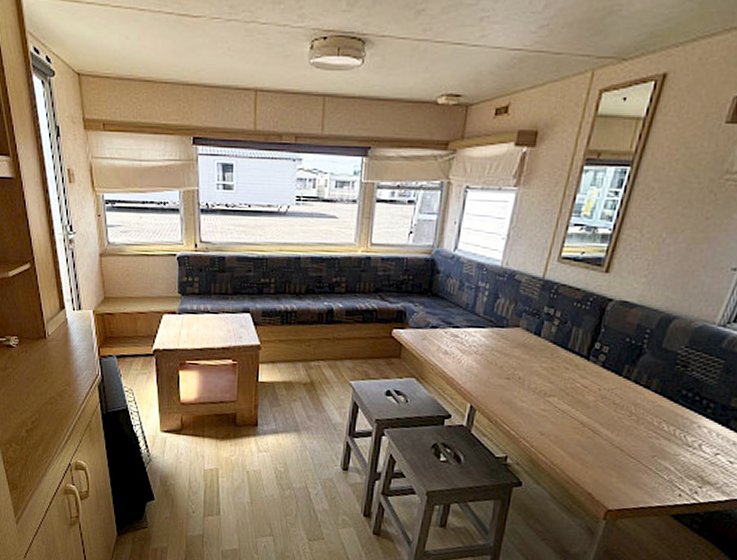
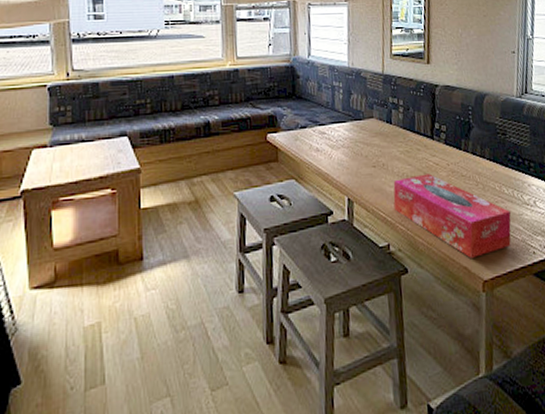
tissue box: none [521,394,664,487] -> present [393,173,512,258]

